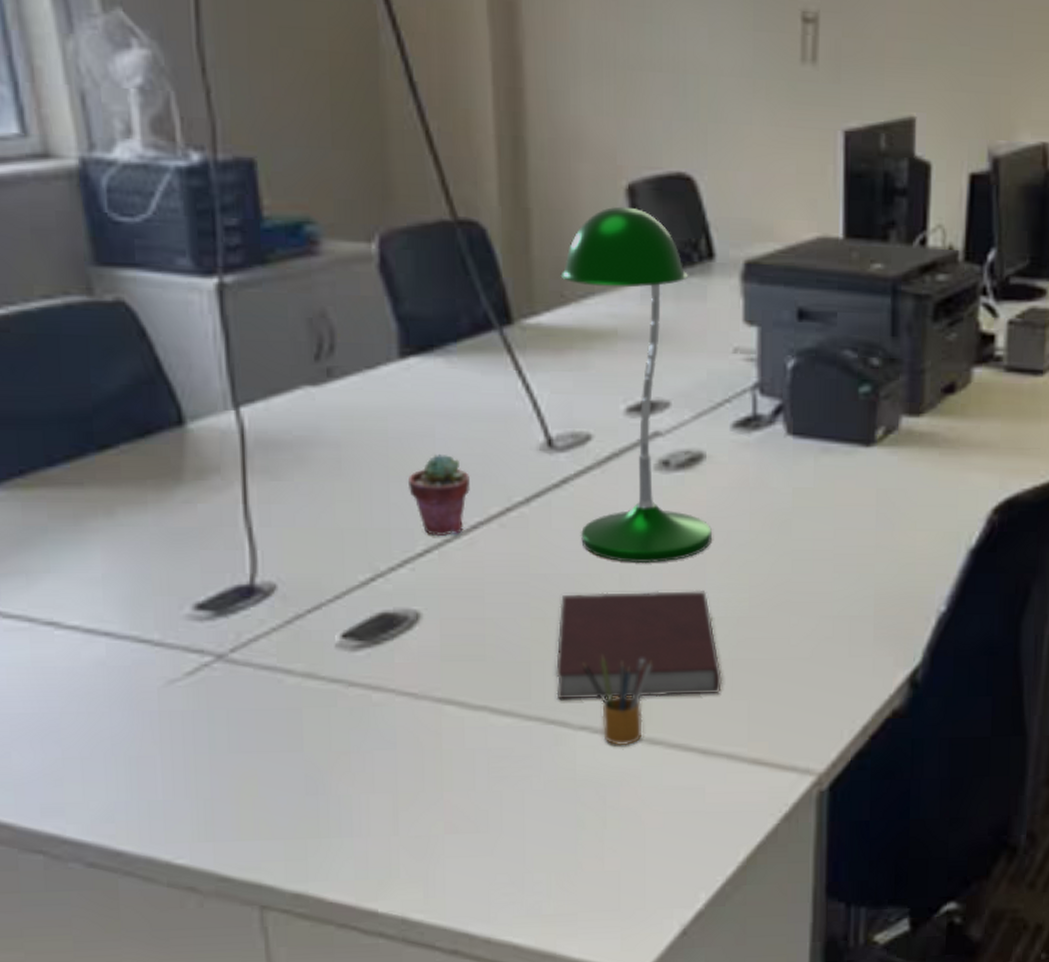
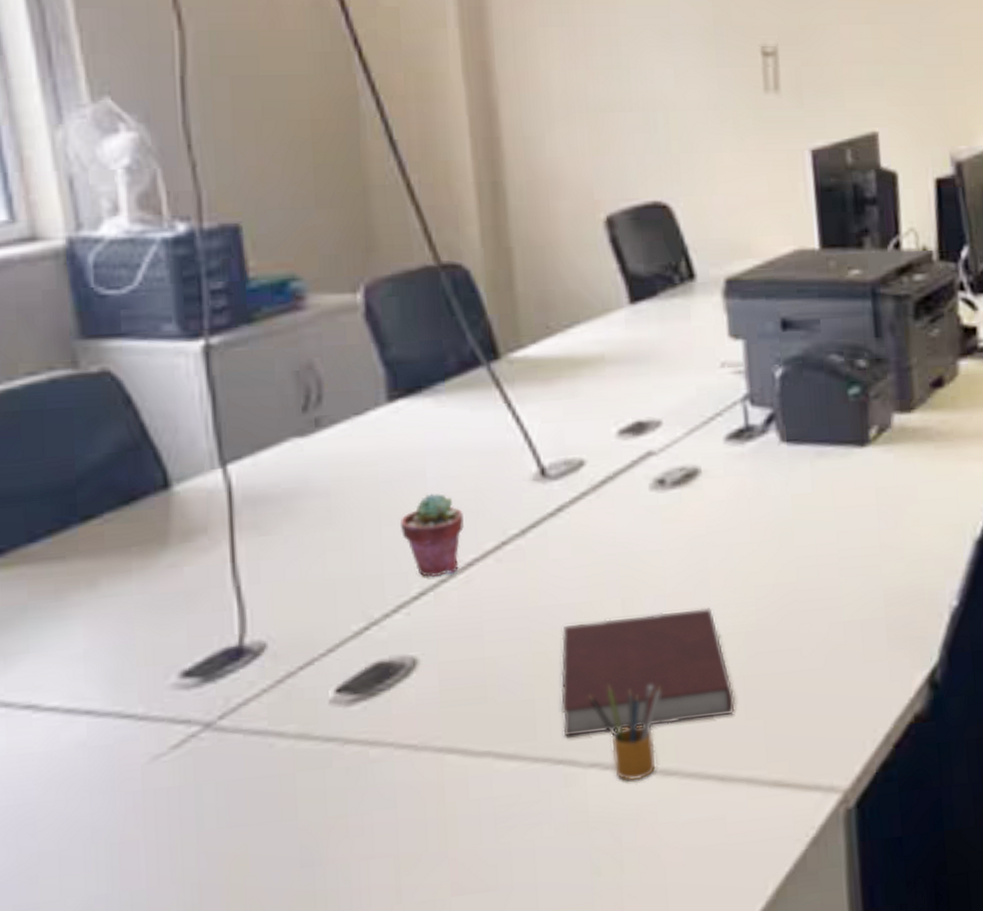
desk lamp: present [560,206,712,564] -> none [545,237,713,587]

